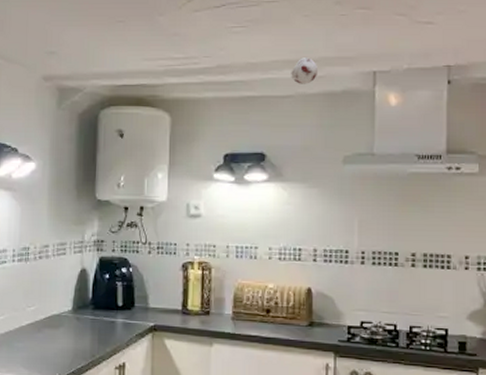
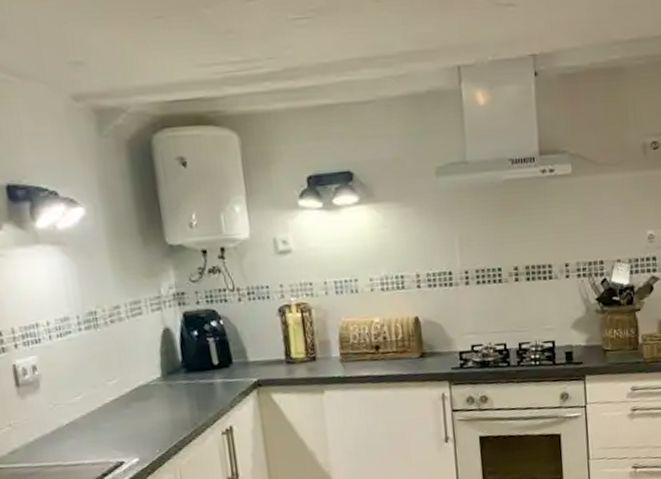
smoke detector: present [291,56,319,84] -> none [368,52,399,86]

